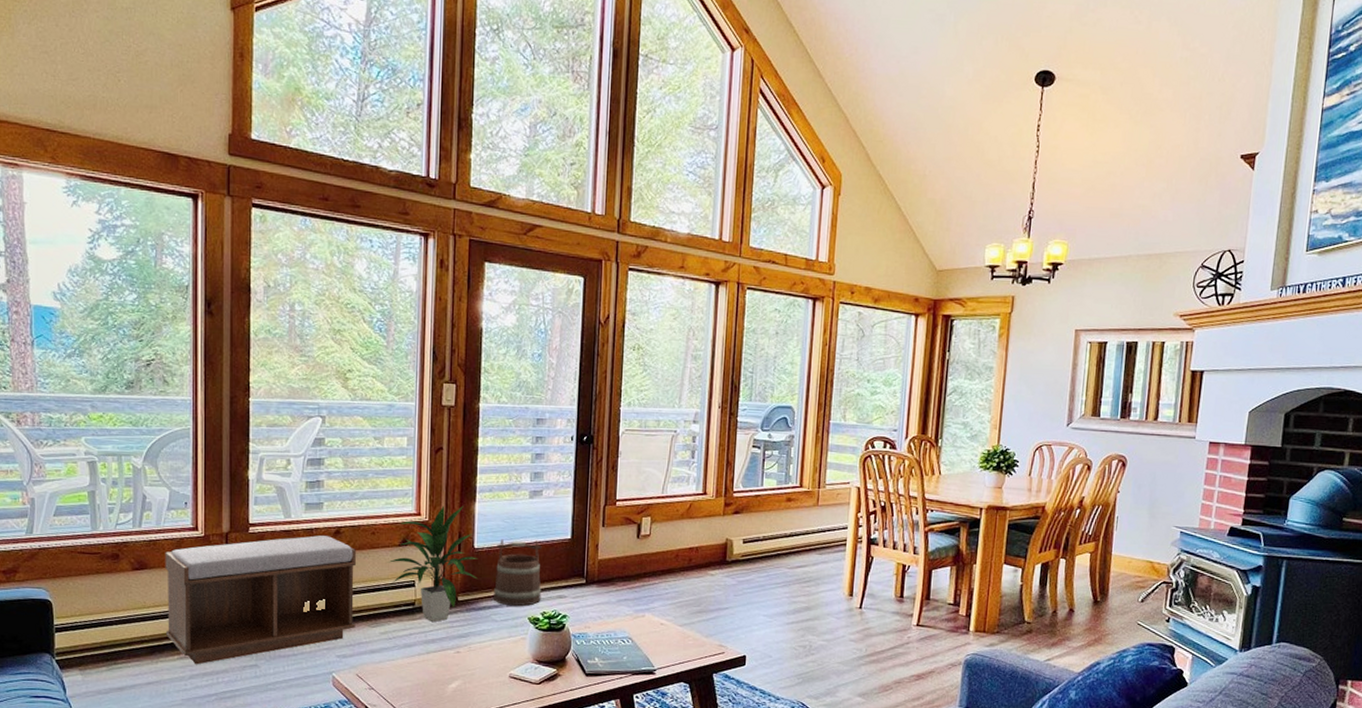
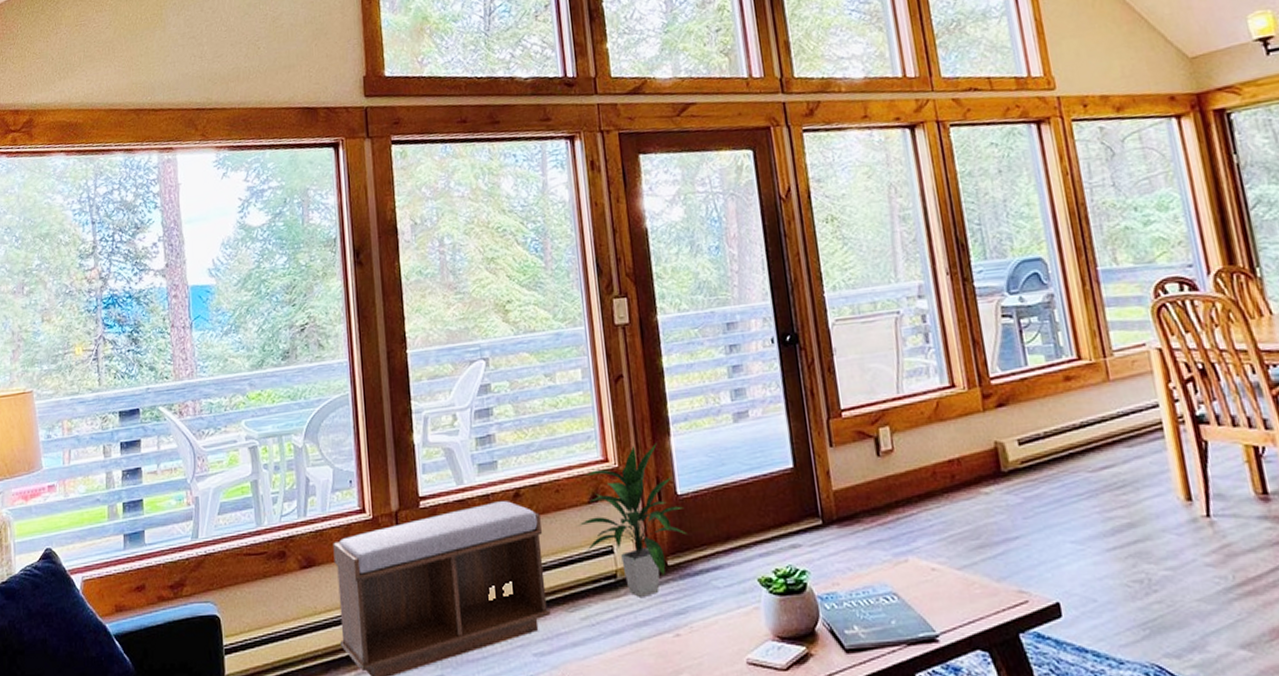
bucket: present [494,539,542,607] -> none [704,475,770,566]

